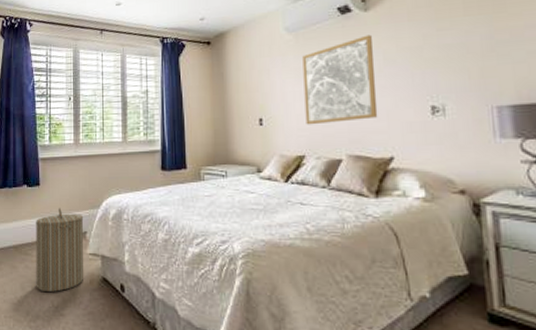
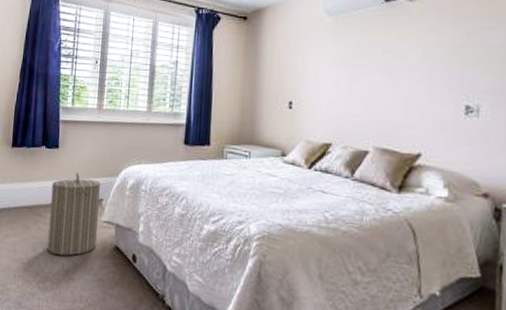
wall art: present [302,34,378,125] -> none [336,26,414,114]

